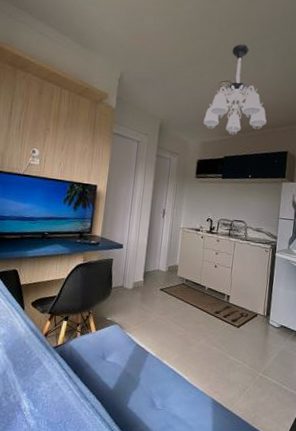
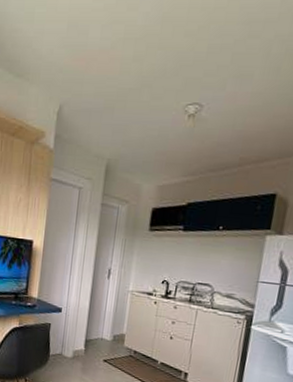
chandelier: present [203,44,267,135] -> none [161,50,249,175]

